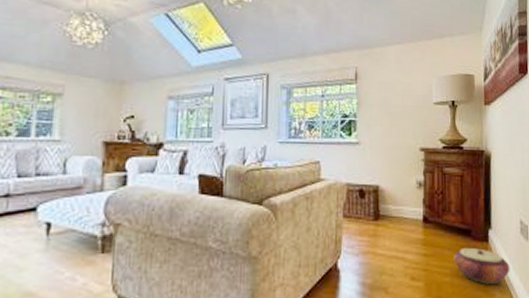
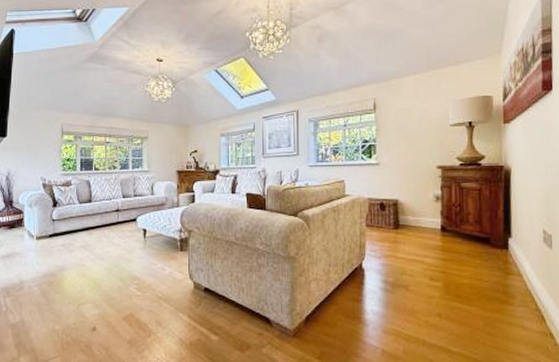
woven basket: present [453,248,510,284] -> none [471,255,532,287]

